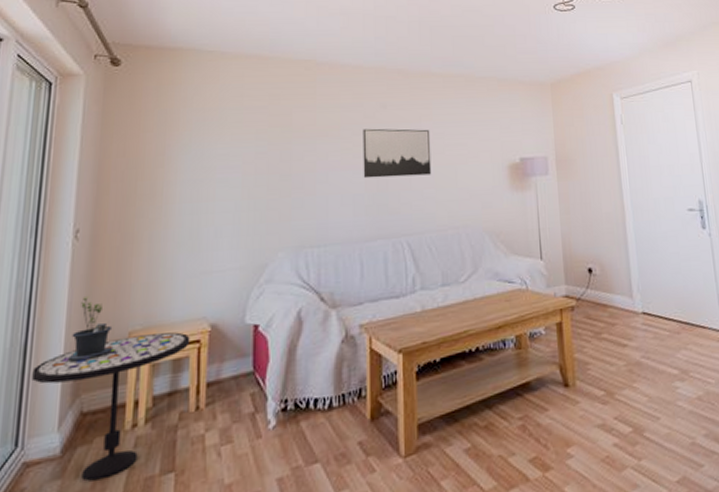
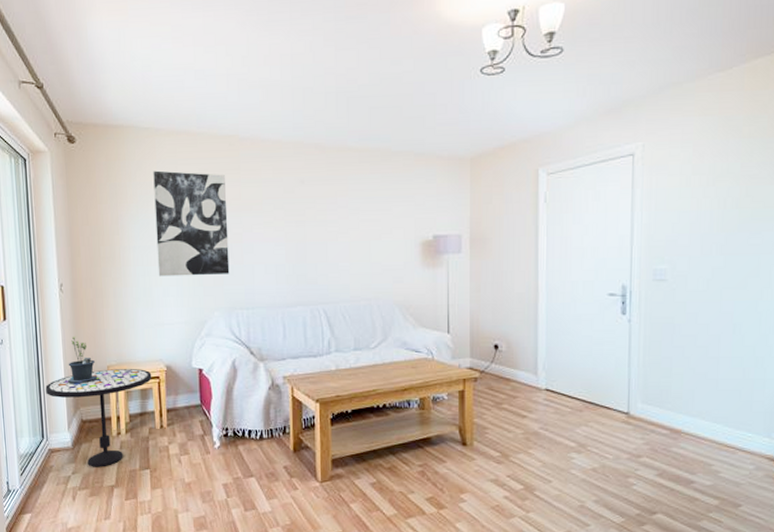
wall art: none [210,95,300,214] -> present [153,170,230,277]
wall art: present [362,128,432,179] -> none [283,203,346,250]

